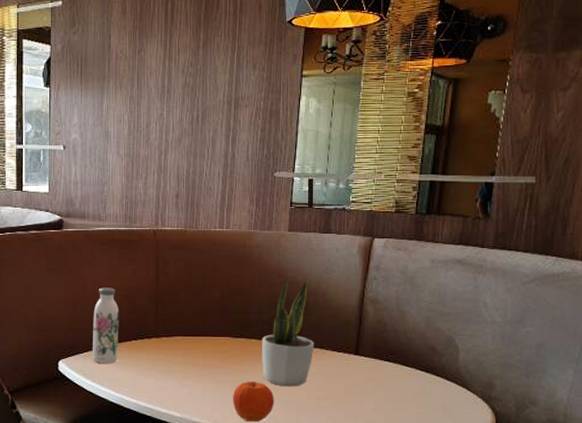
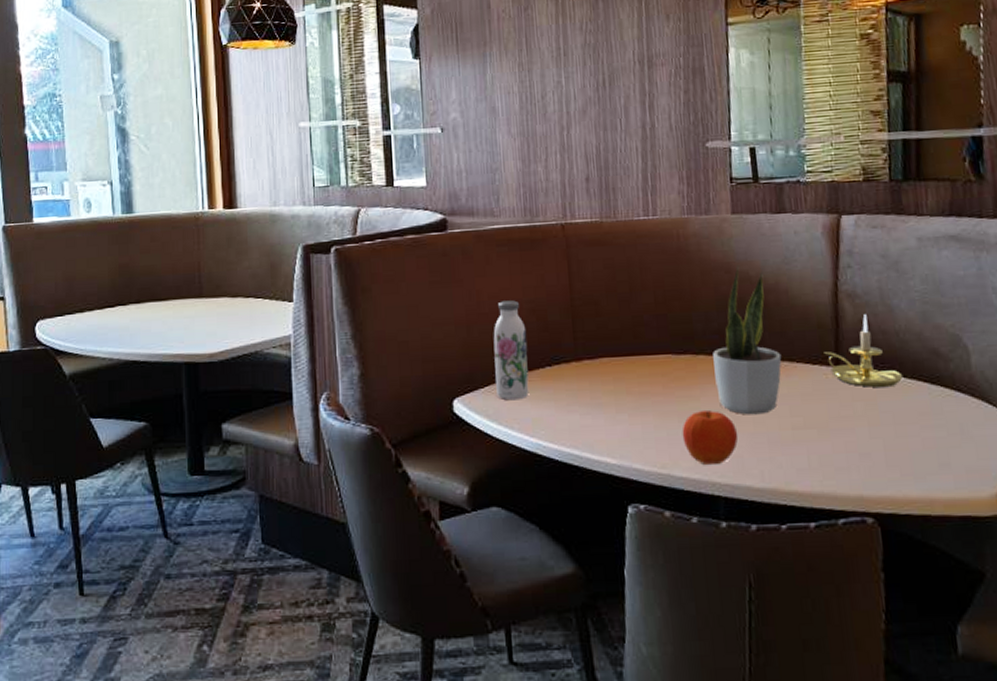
candle holder: none [347,316,406,373] -> present [824,314,903,388]

